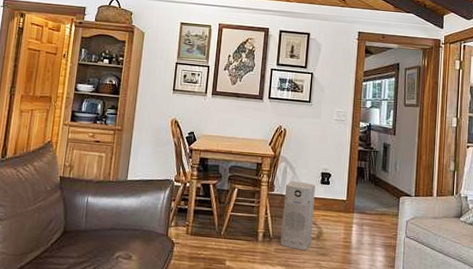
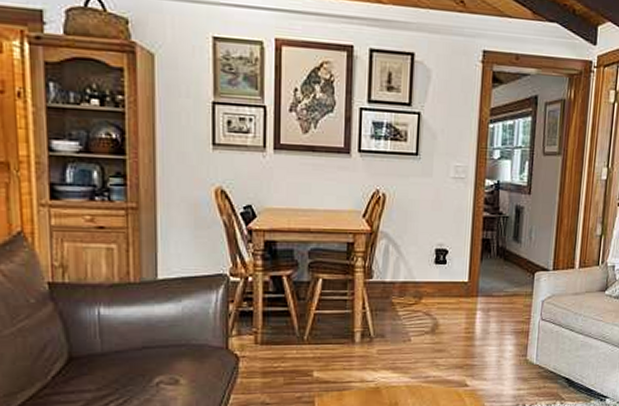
air purifier: present [280,180,316,251] -> none [385,262,428,349]

